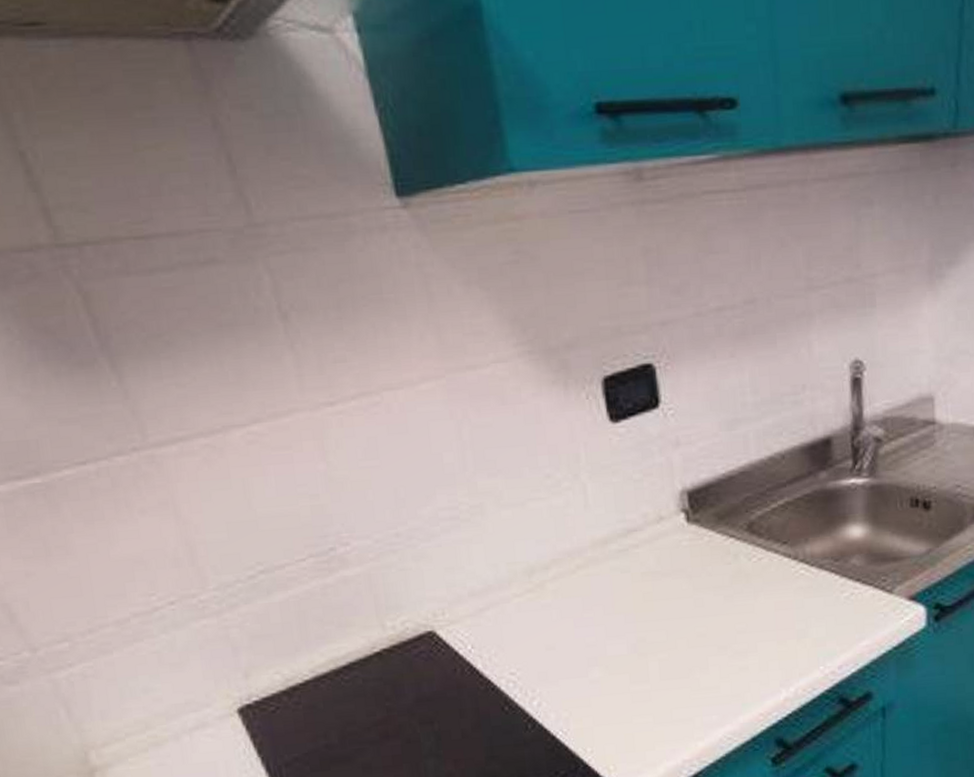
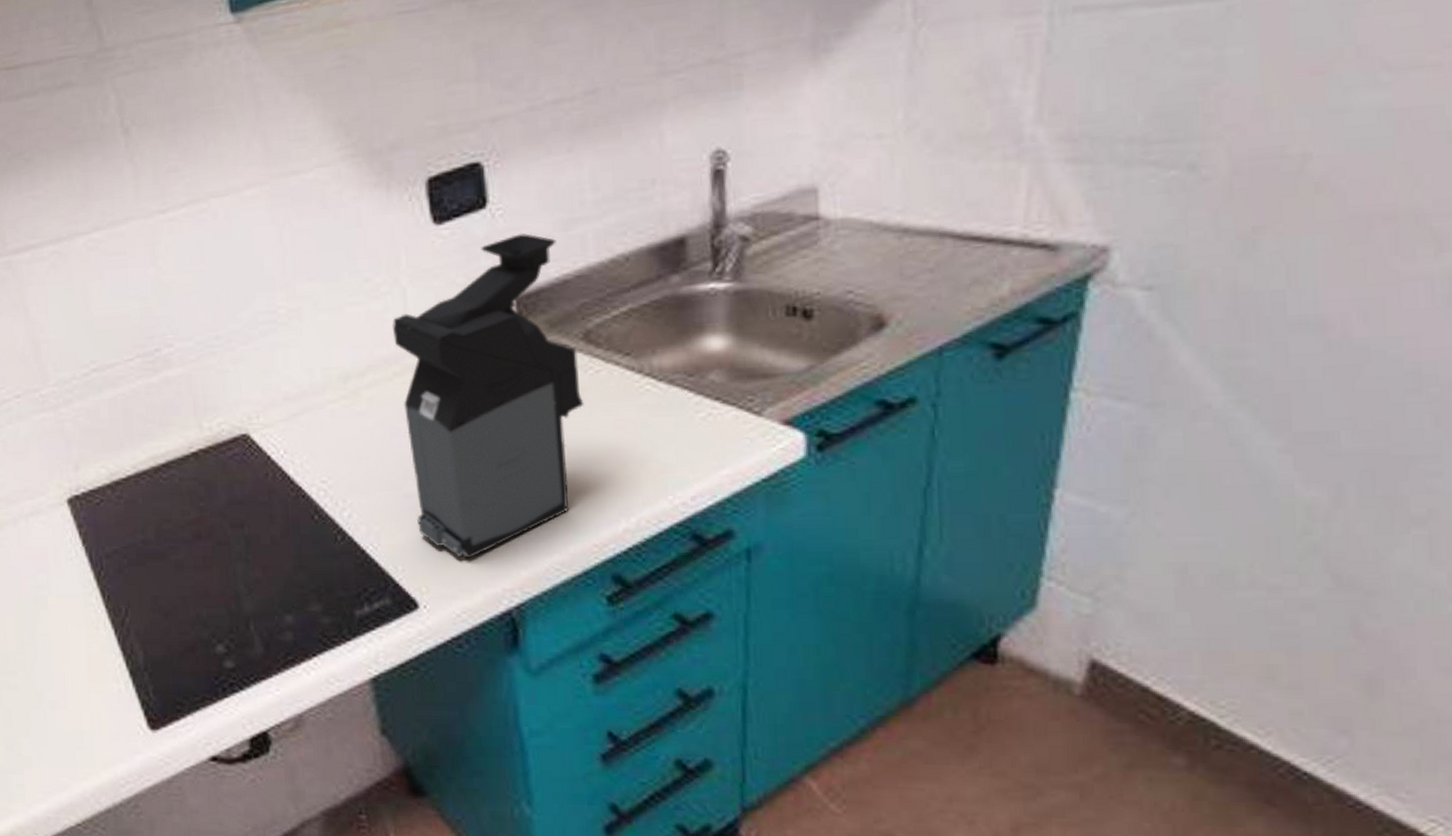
coffee maker: none [574,431,749,736] -> present [393,232,584,559]

